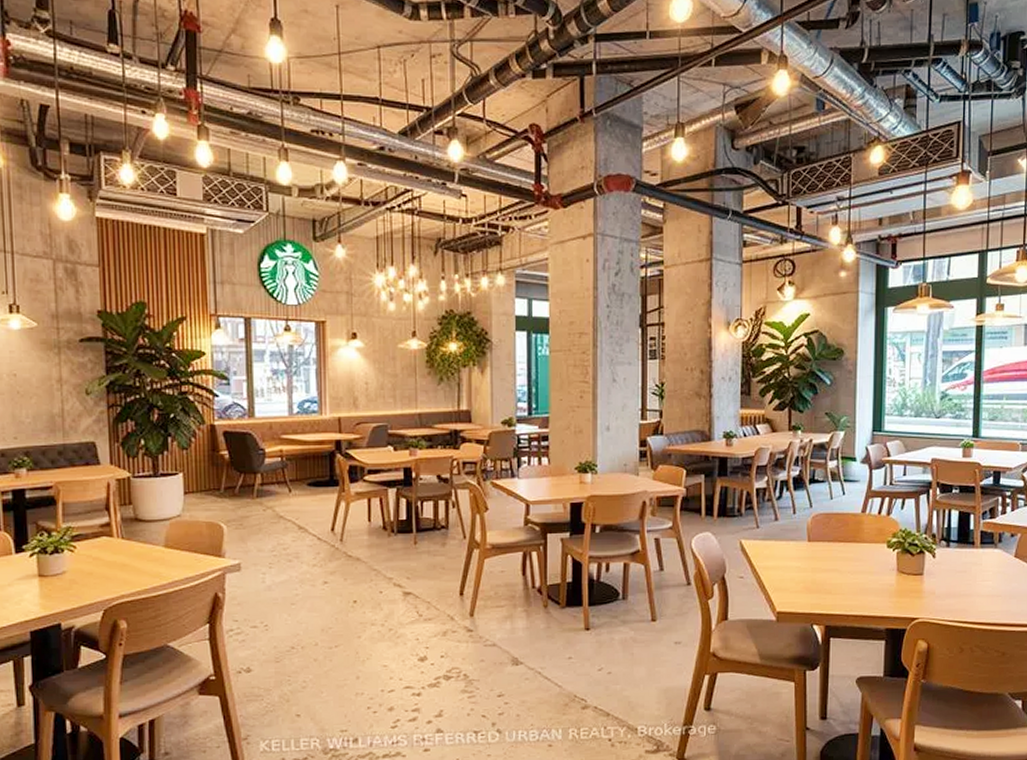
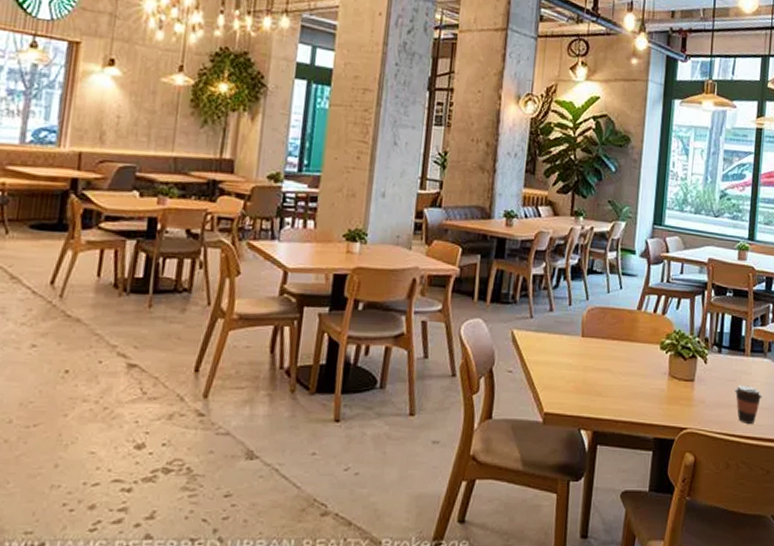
coffee cup: none [965,575,994,611] -> present [734,385,762,424]

